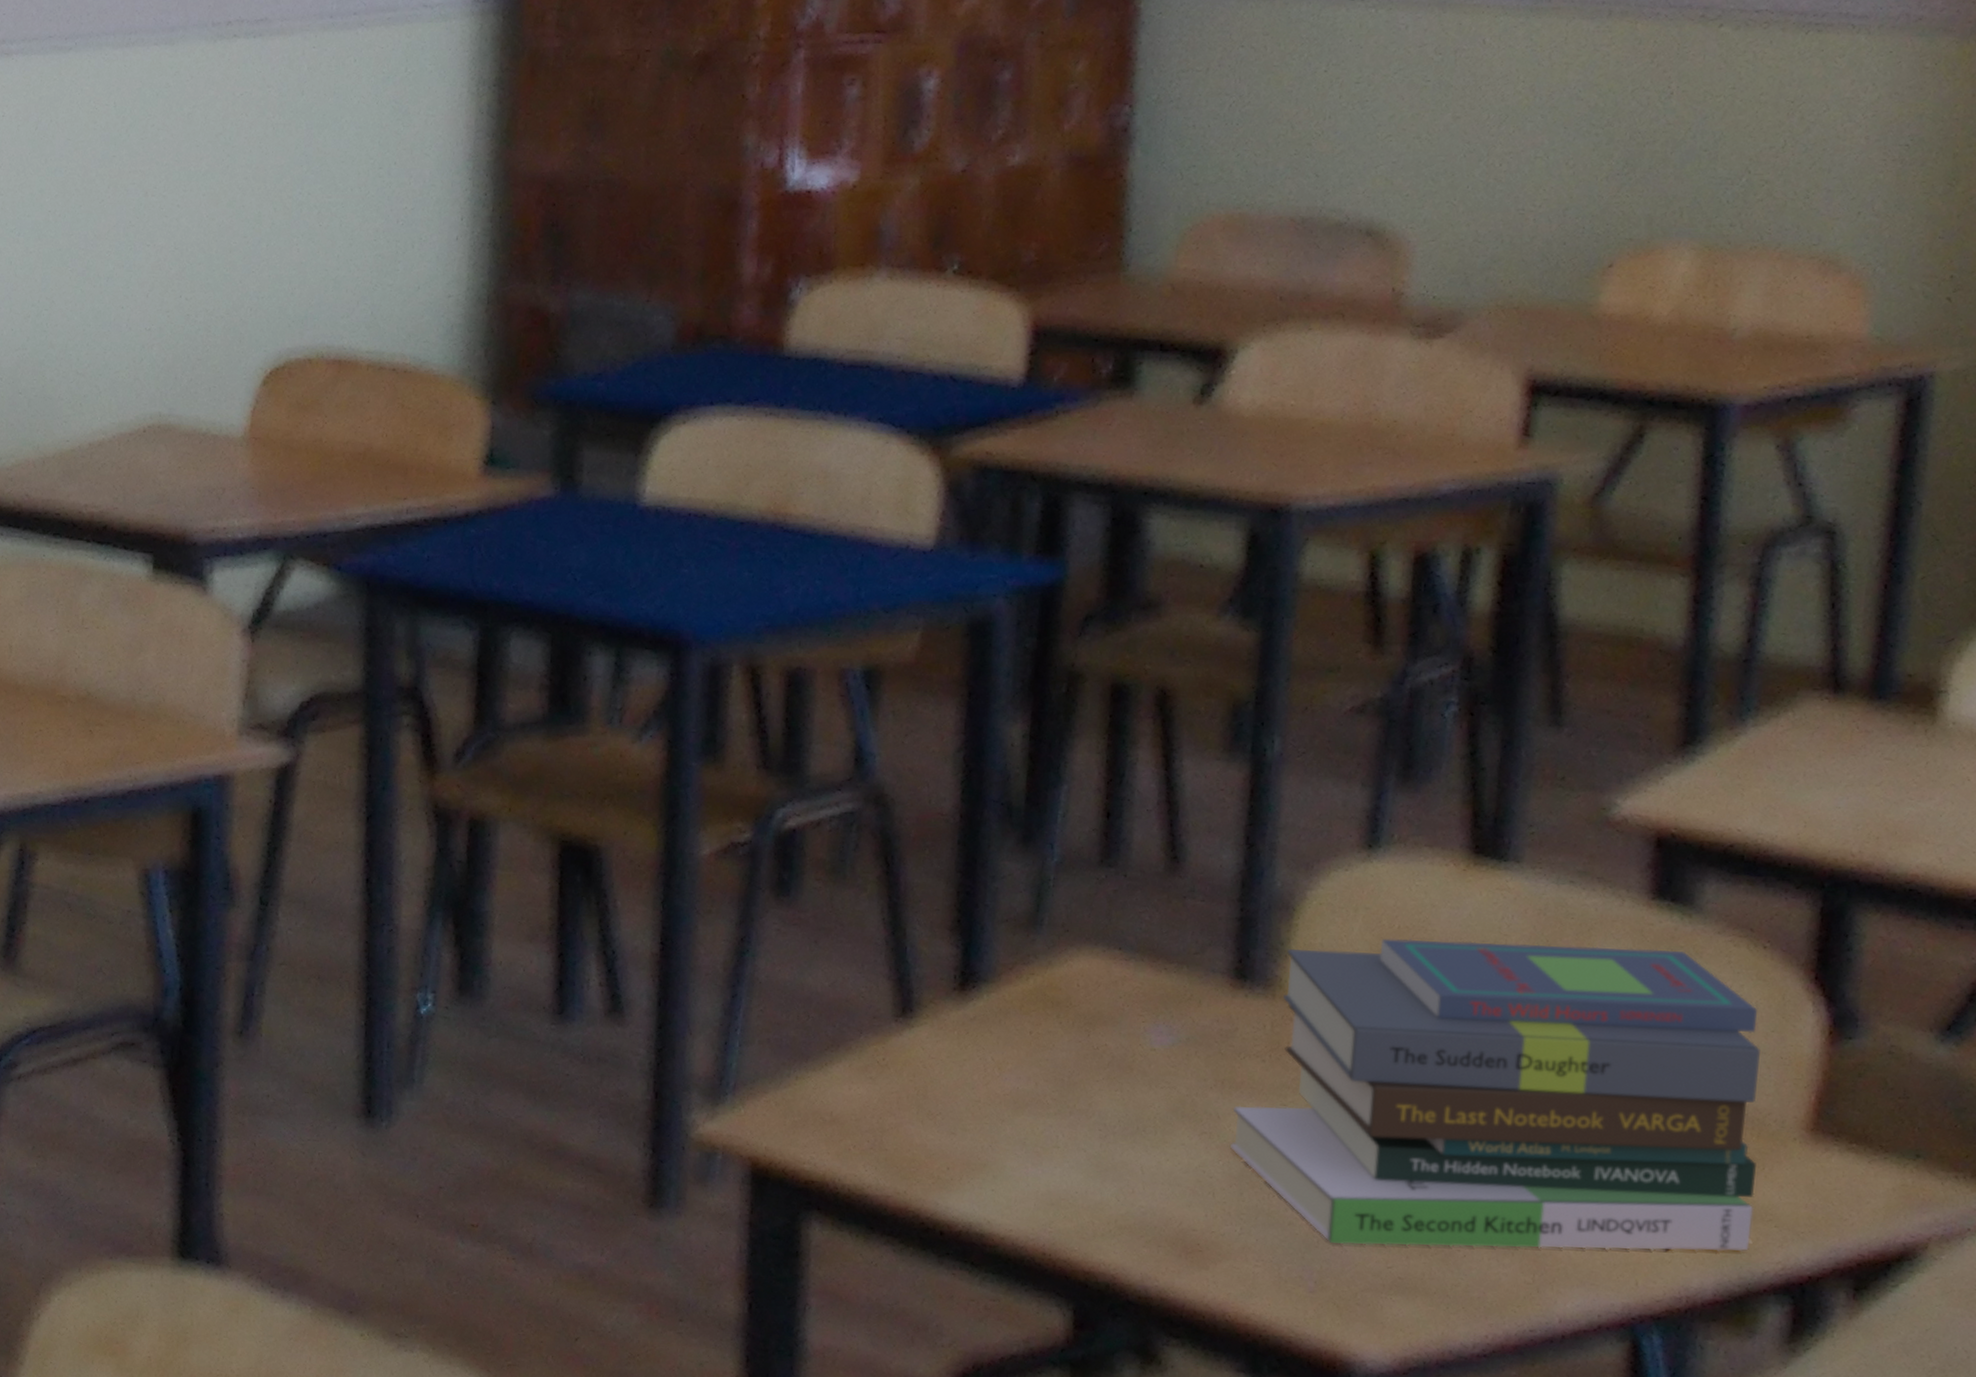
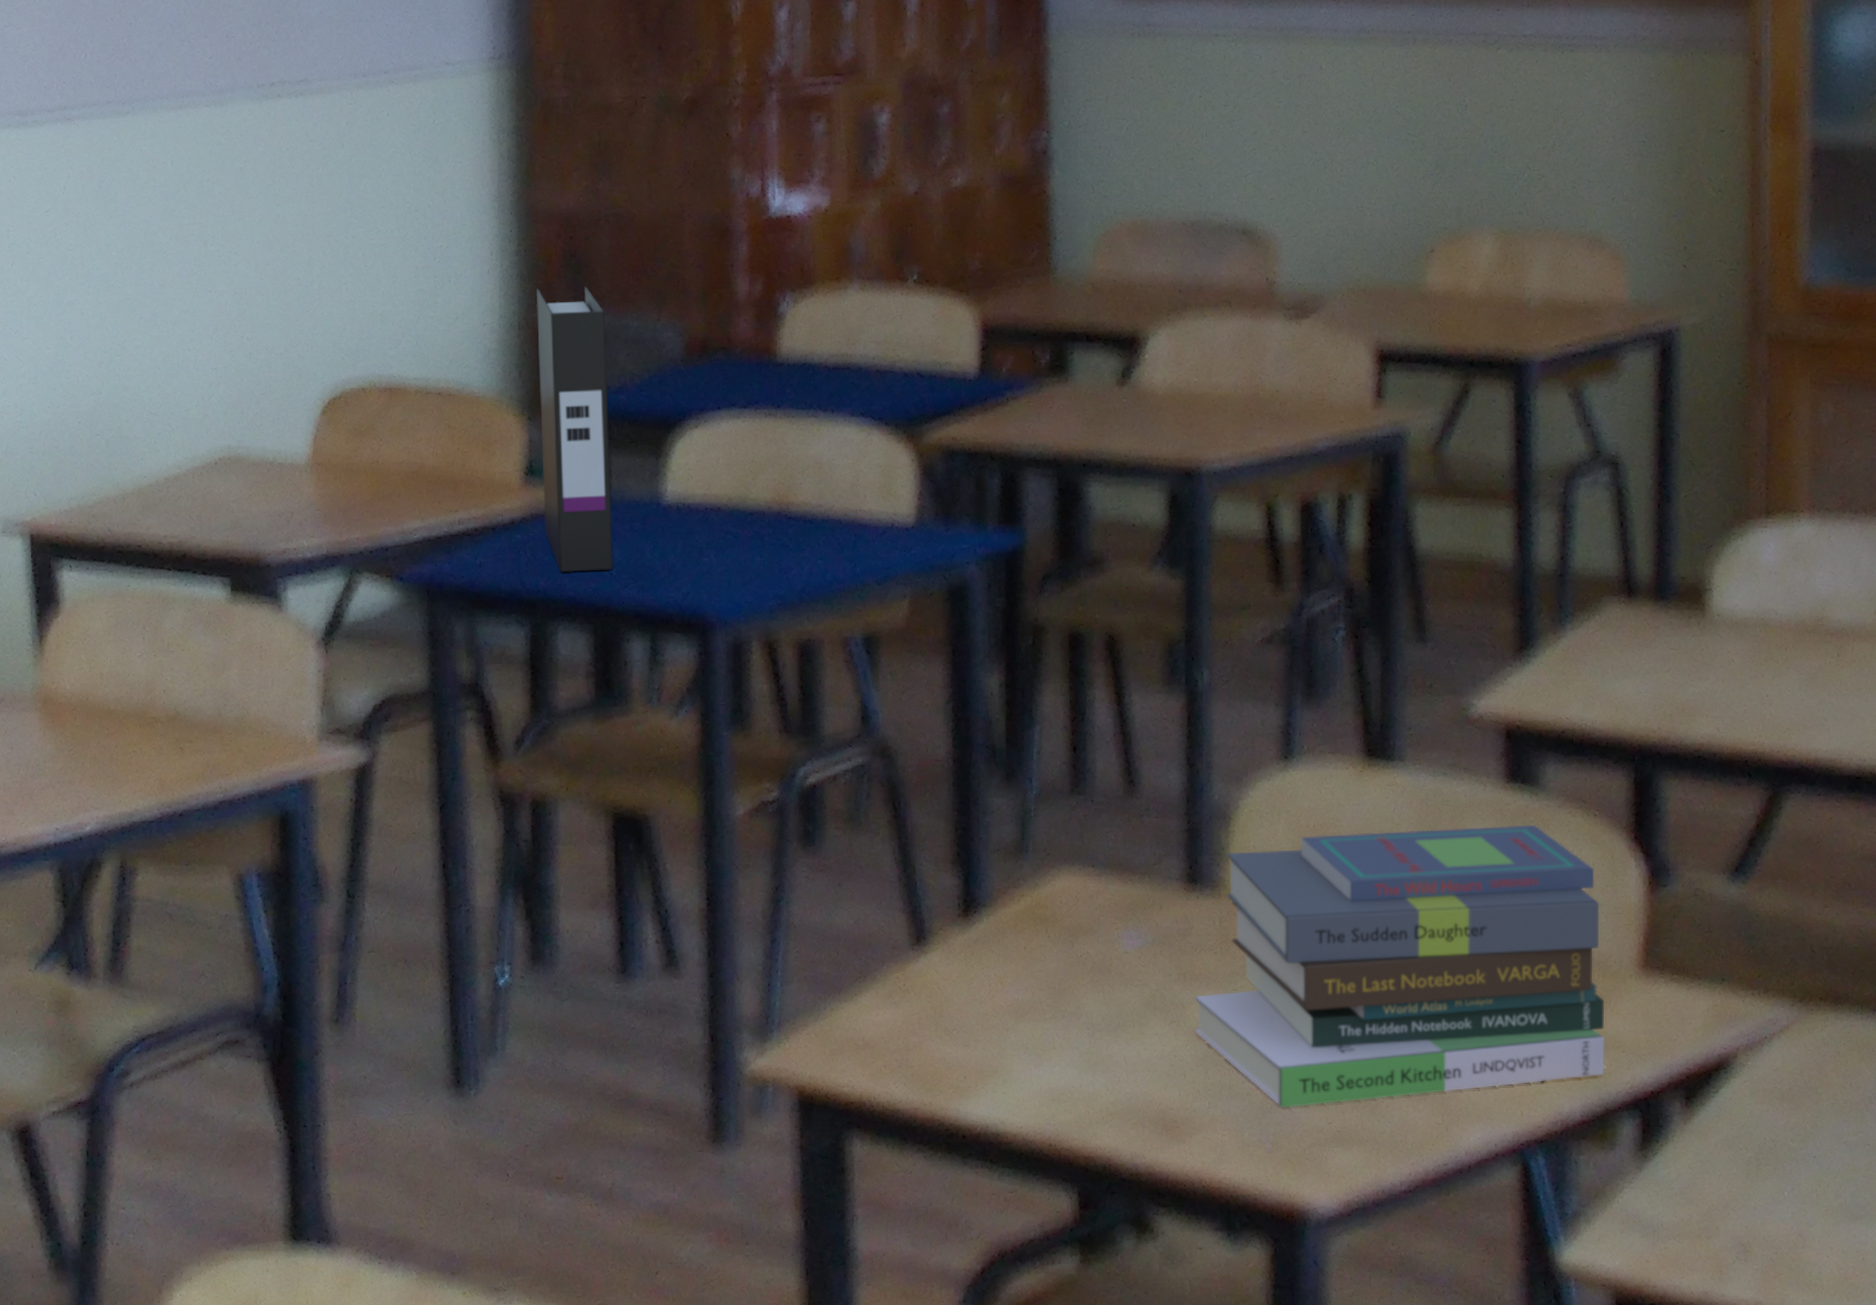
binder: none [503,260,587,575] -> present [537,287,613,572]

